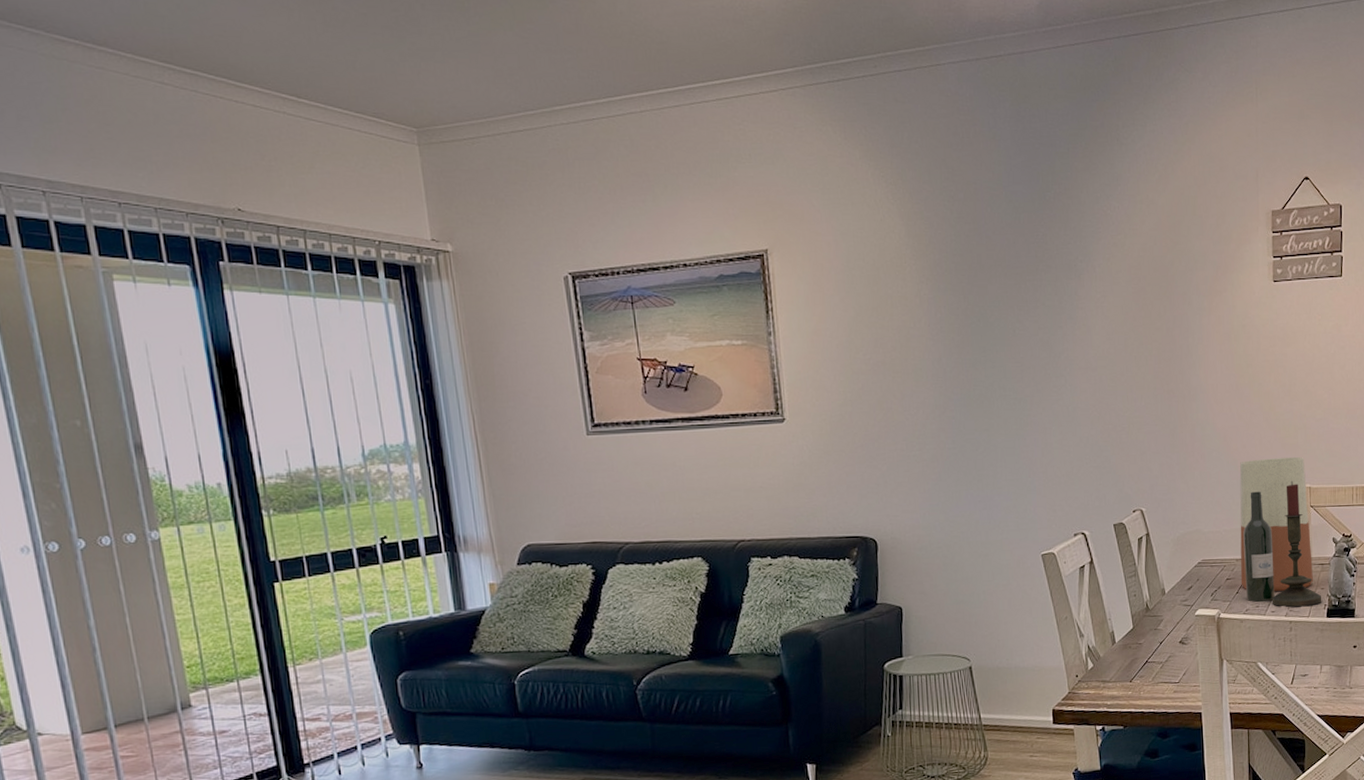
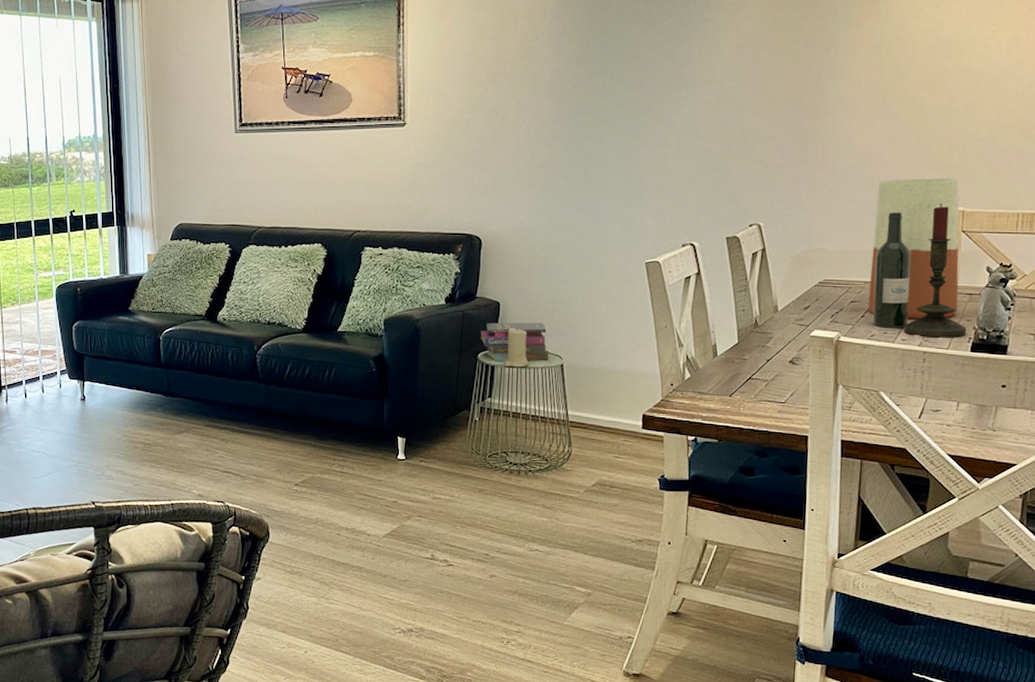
books: none [885,624,957,672] -> present [480,322,549,363]
candle: none [912,631,938,676] -> present [504,326,529,368]

